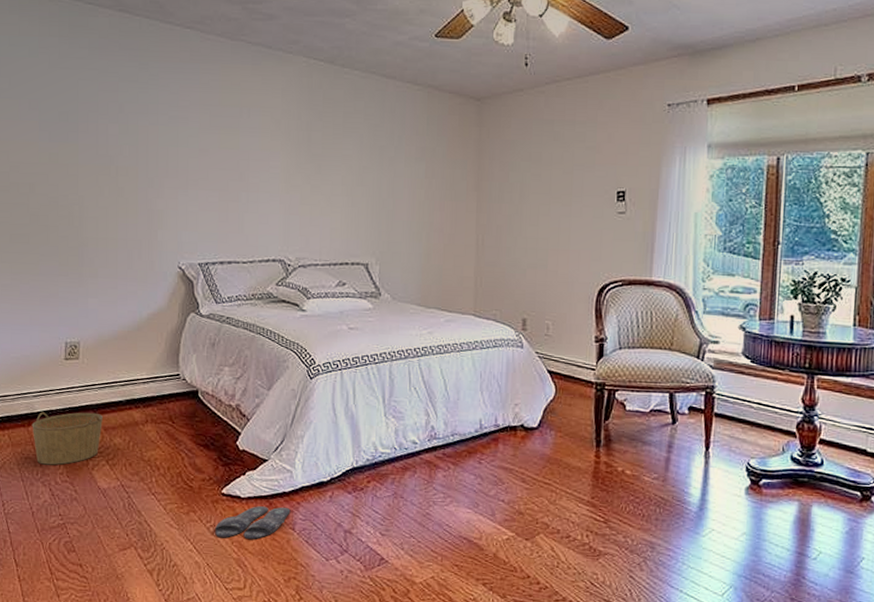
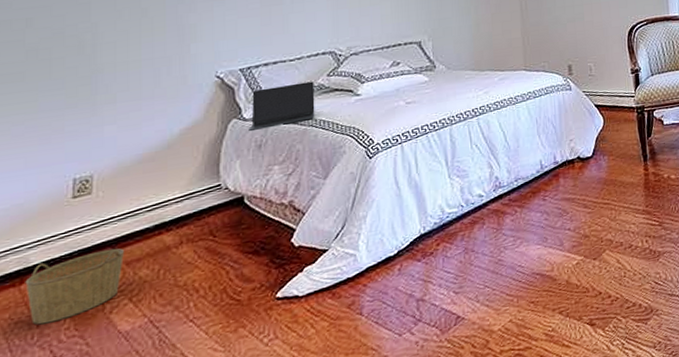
laptop: none [204,287,264,329] -> present [248,81,315,132]
slippers: present [215,506,291,540] -> none [270,292,357,347]

